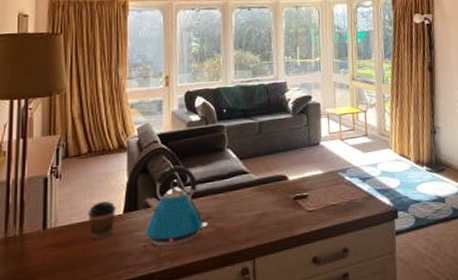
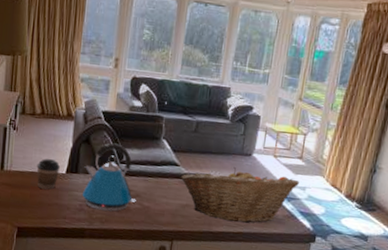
fruit basket: none [251,157,370,220] -> present [180,167,299,223]

